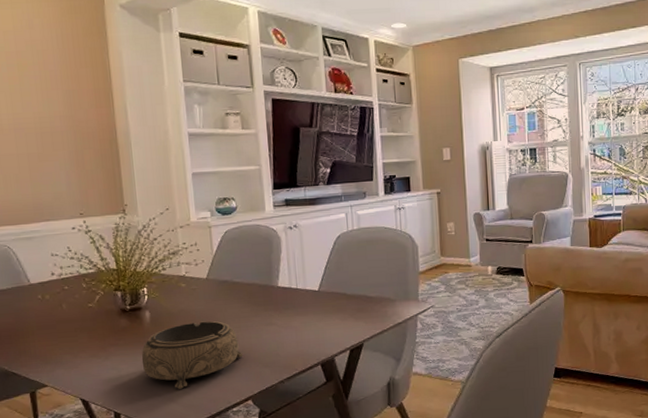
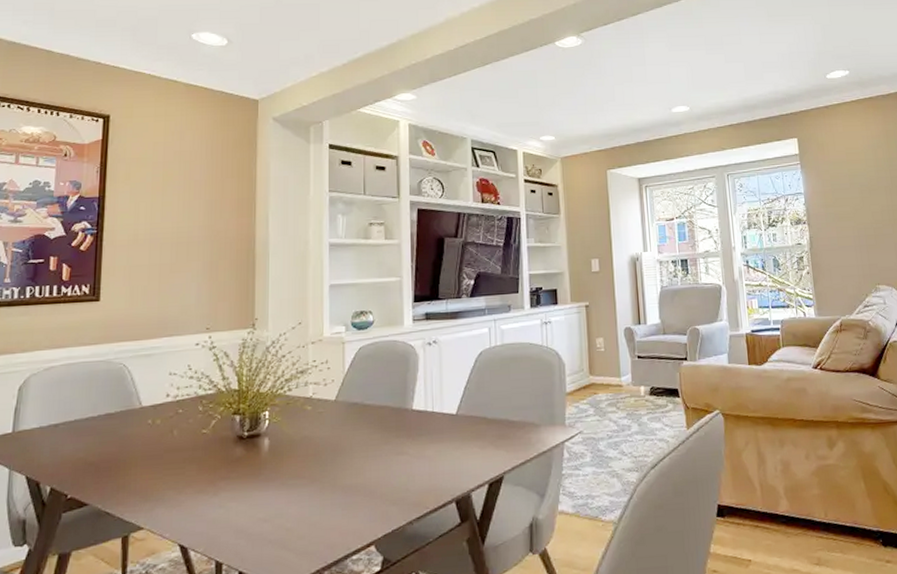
decorative bowl: present [141,321,243,389] -> none [254,449,369,532]

